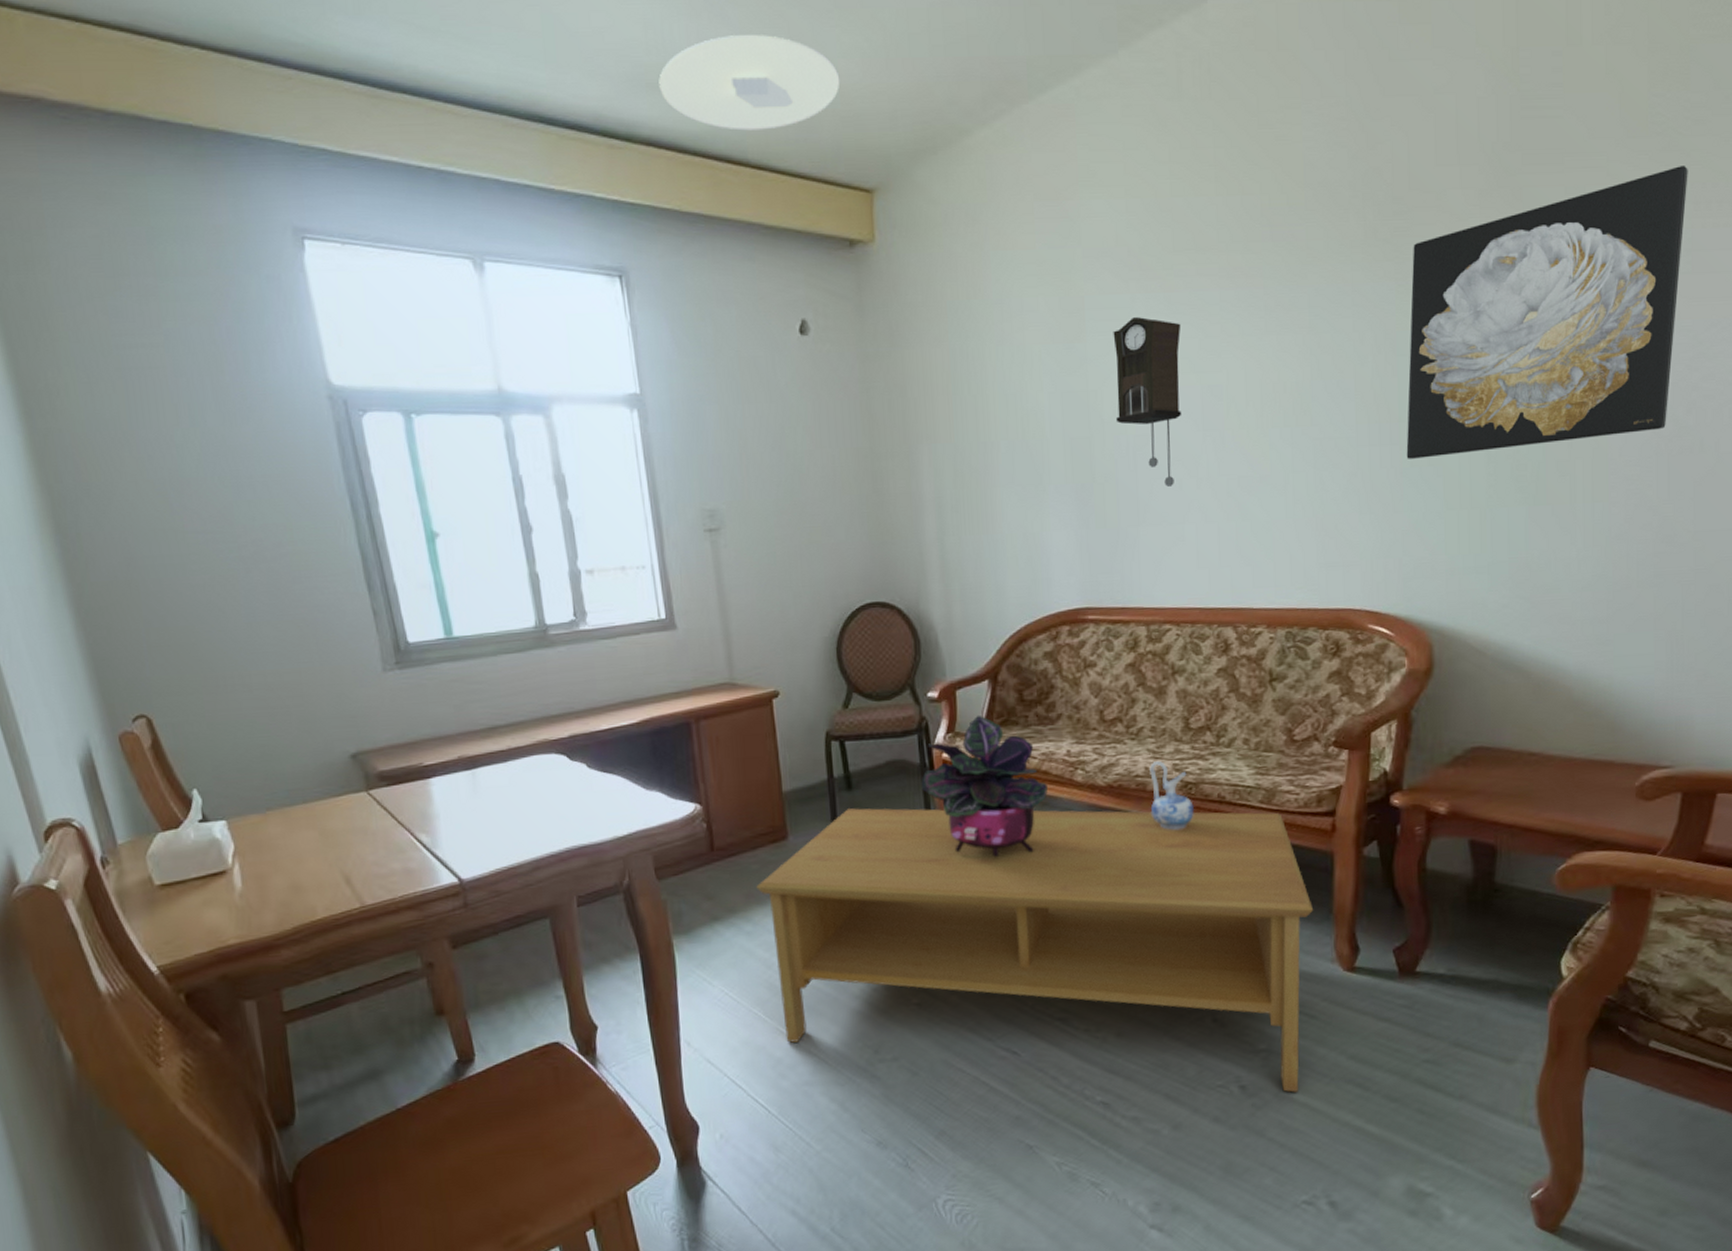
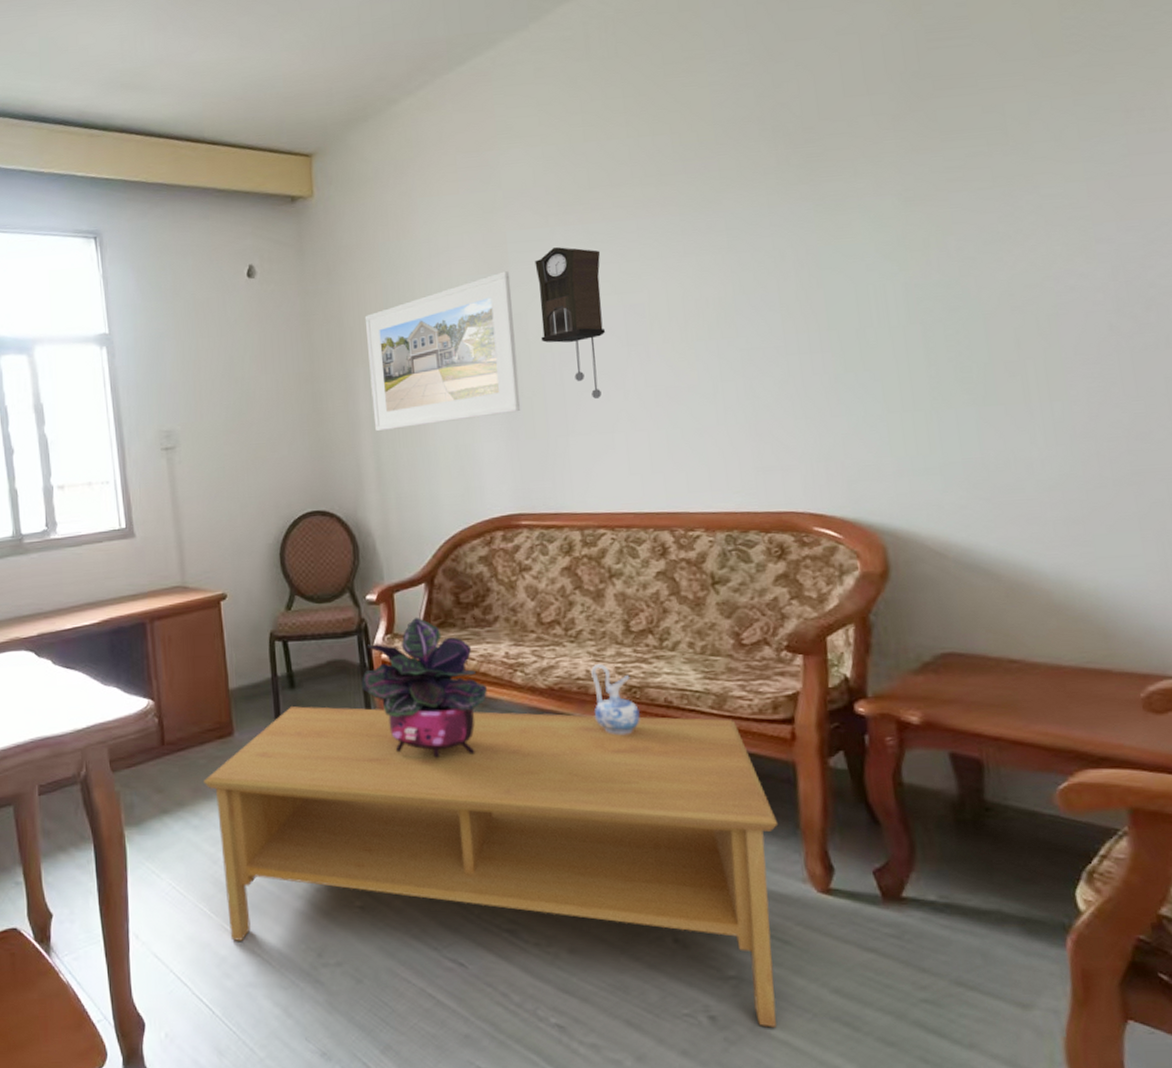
ceiling light: present [659,35,840,131] -> none [131,39,283,115]
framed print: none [930,341,1092,517] -> present [364,271,521,432]
wall art: present [1406,166,1688,459] -> none [828,78,1124,365]

